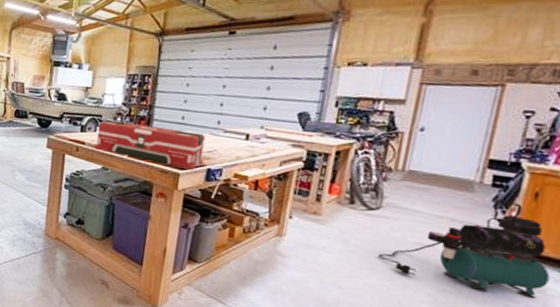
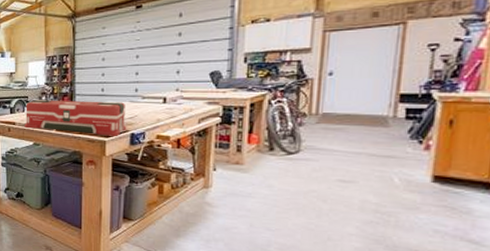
air compressor: present [378,199,550,300] -> none [303,130,474,222]

